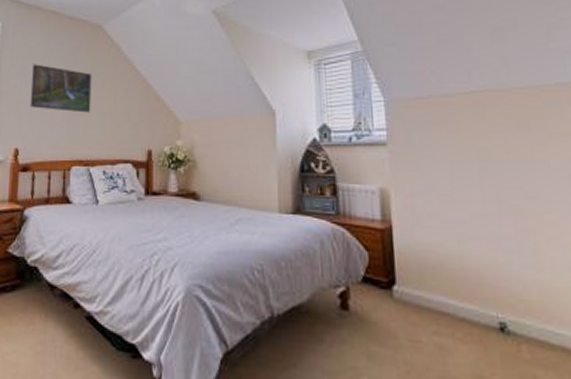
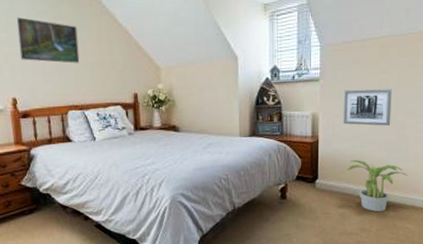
wall art: none [424,159,503,213] -> present [343,89,392,126]
potted plant: none [440,261,544,351] -> present [347,160,407,212]

